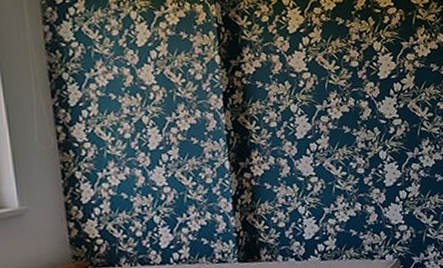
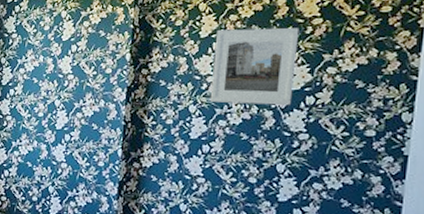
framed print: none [304,18,382,99] -> present [209,27,300,106]

